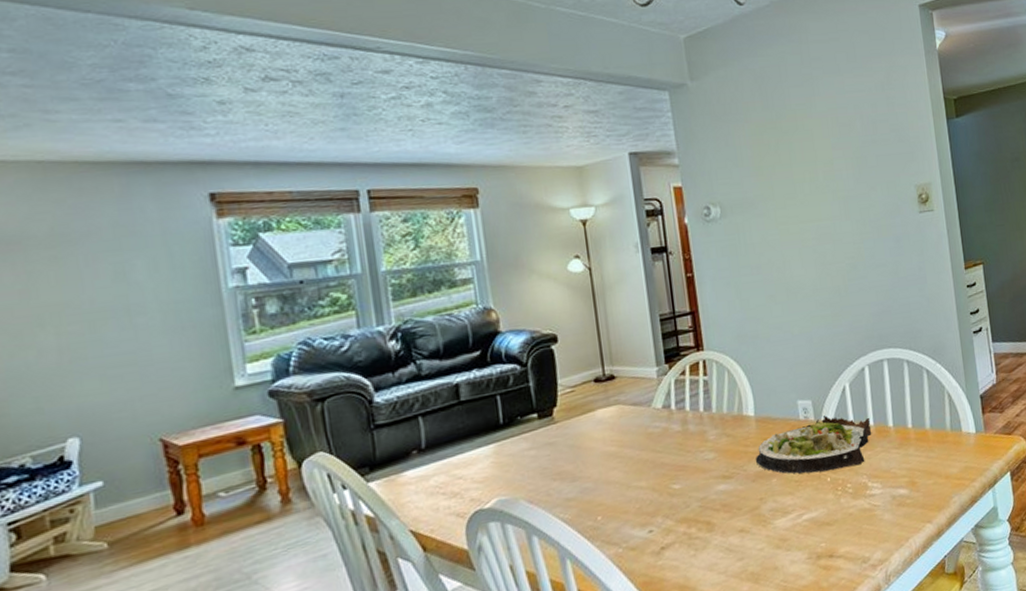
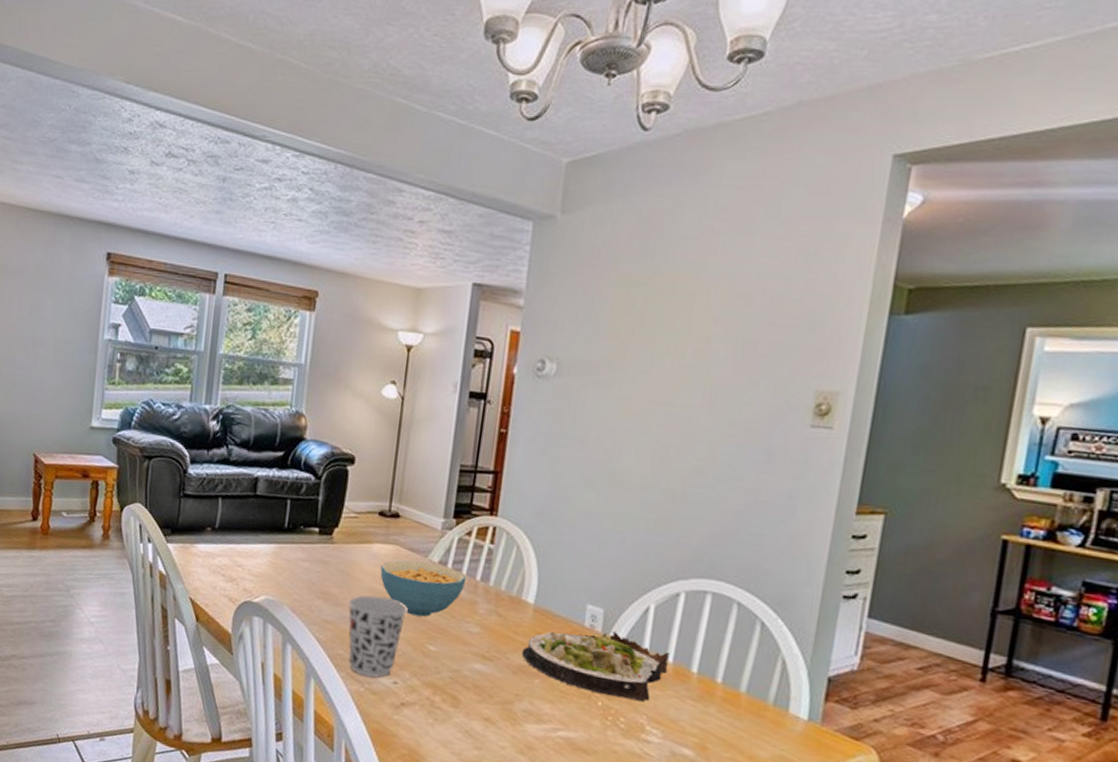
cup: none [585,455,646,538] -> present [348,595,408,678]
cereal bowl: none [609,408,692,464] -> present [380,560,467,617]

